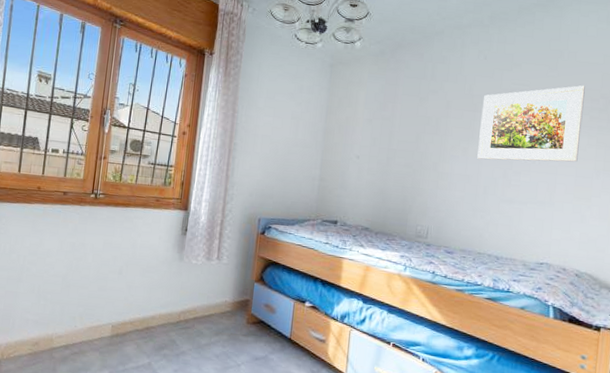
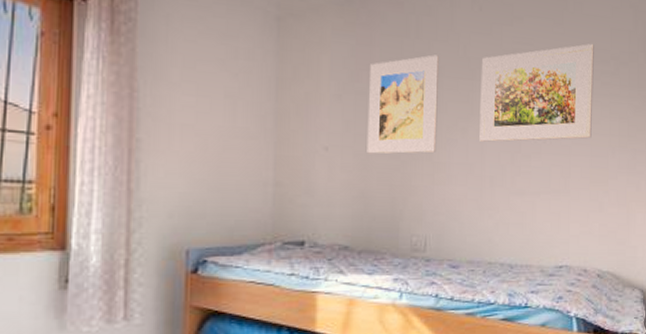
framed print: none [387,92,448,165] -> present [367,55,439,154]

